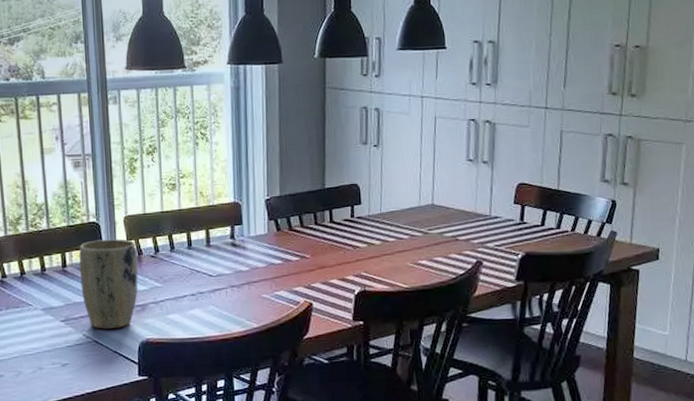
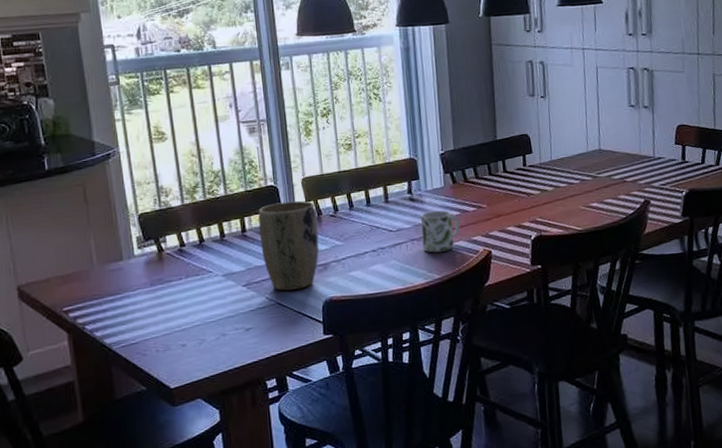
mug: none [241,257,282,301] -> present [420,210,460,253]

